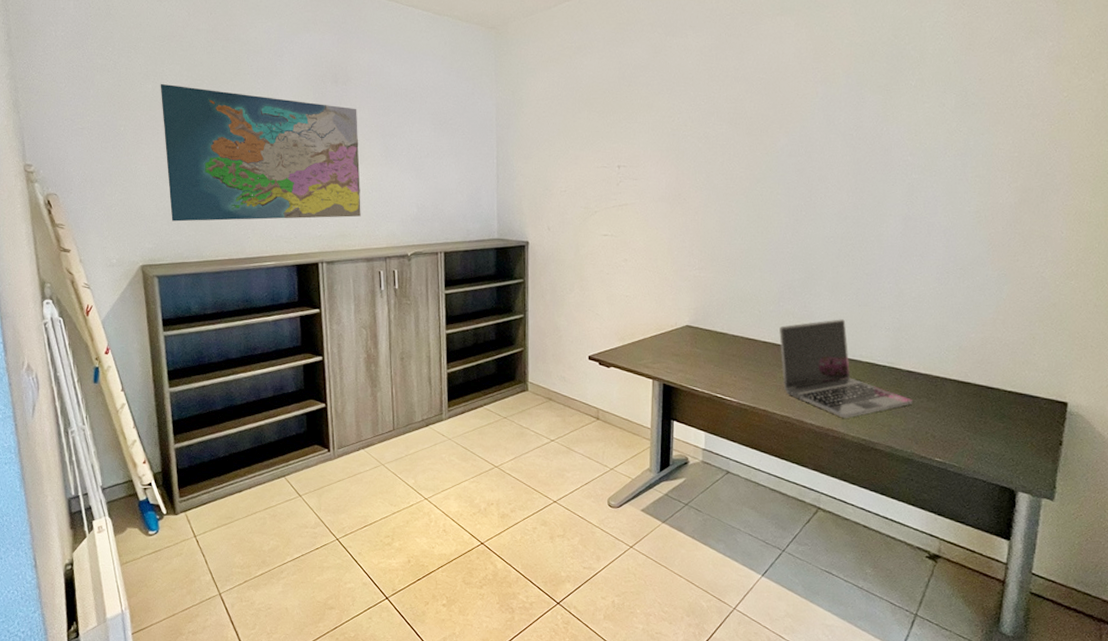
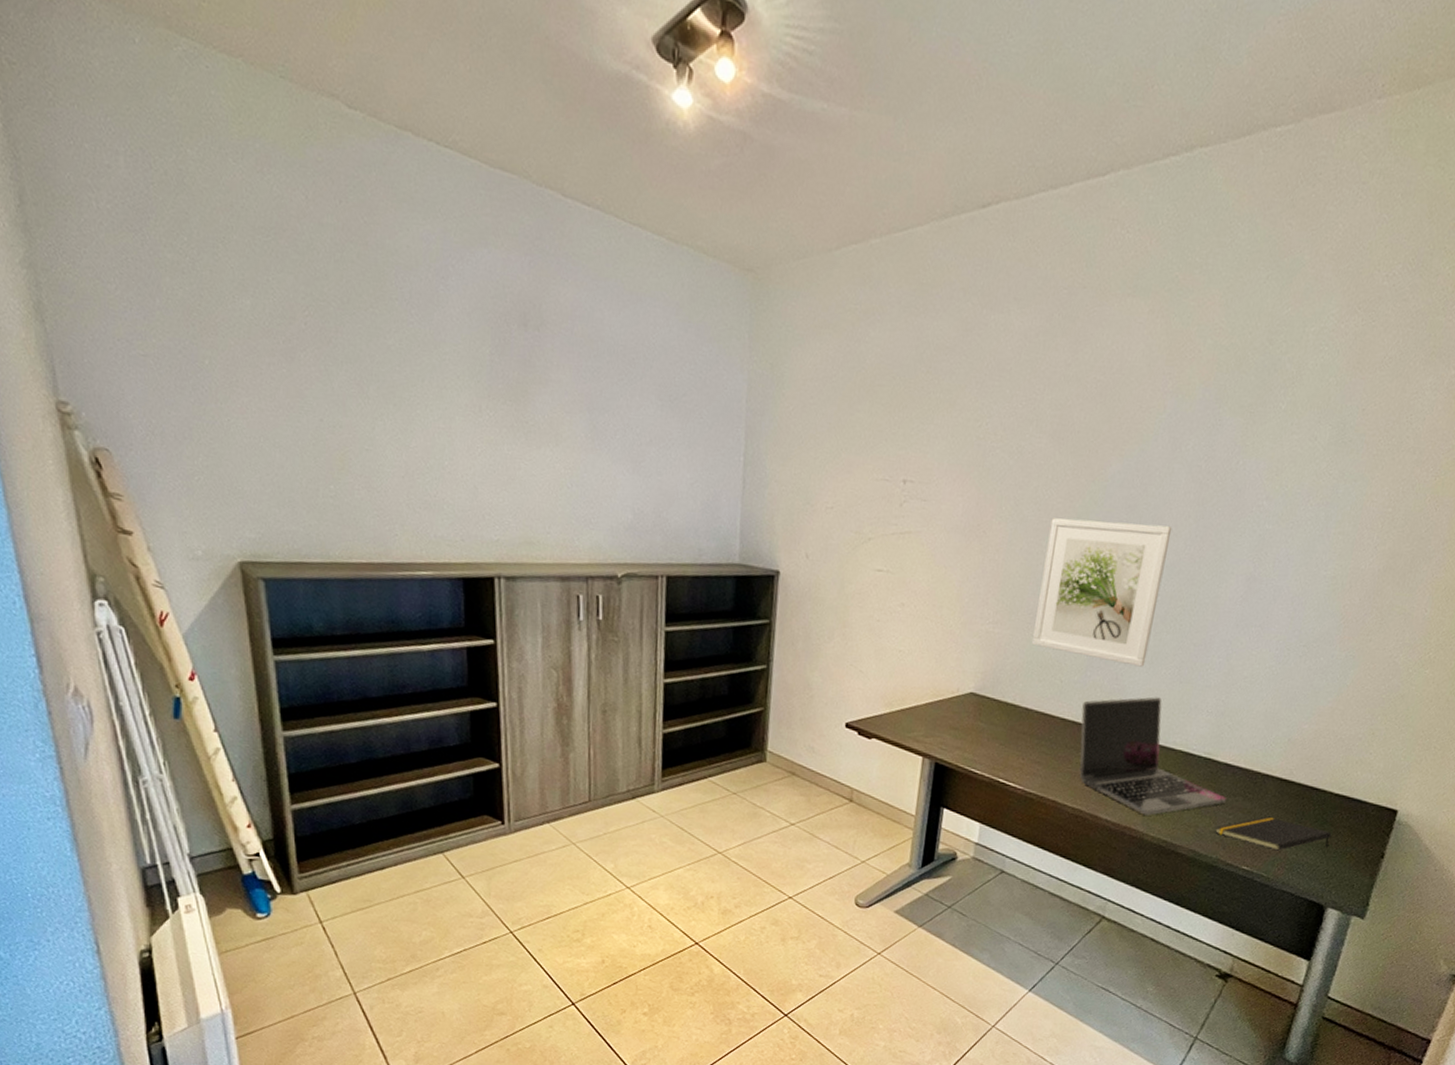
map: present [160,83,361,222] -> none [263,299,556,519]
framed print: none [732,182,836,295] -> present [1032,518,1172,667]
notepad: none [906,413,1011,443] -> present [1214,816,1332,851]

